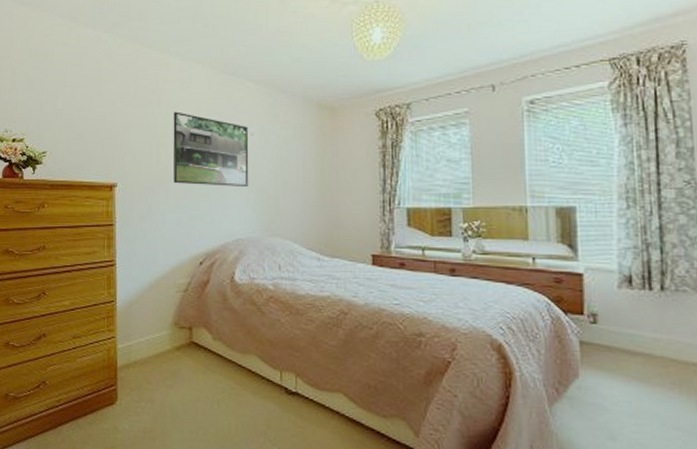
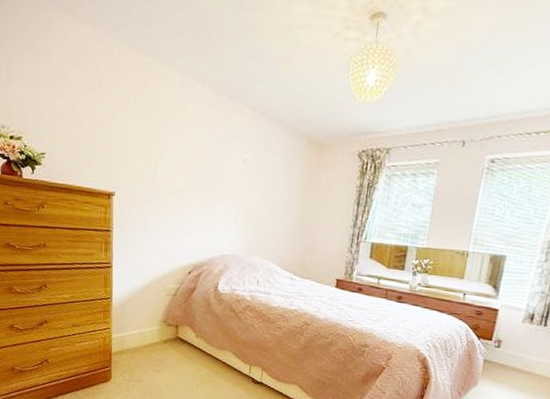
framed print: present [173,111,249,188] -> none [168,128,242,210]

